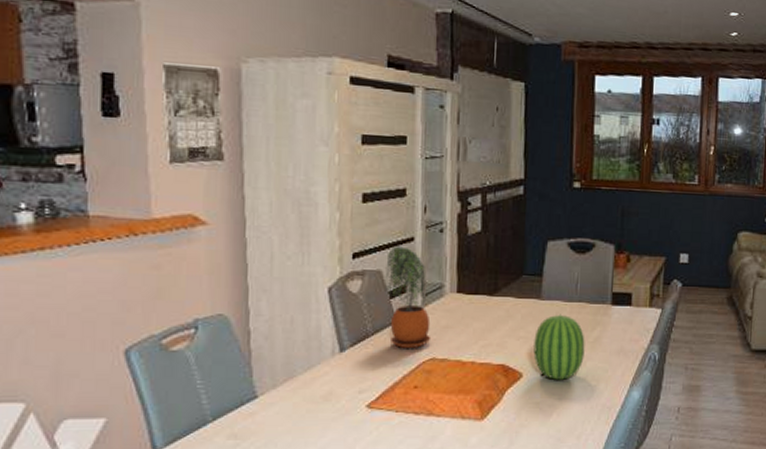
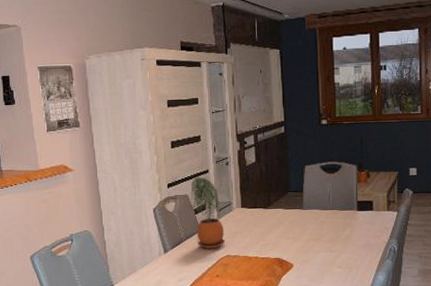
fruit: present [533,314,585,380] -> none [300,219,339,268]

